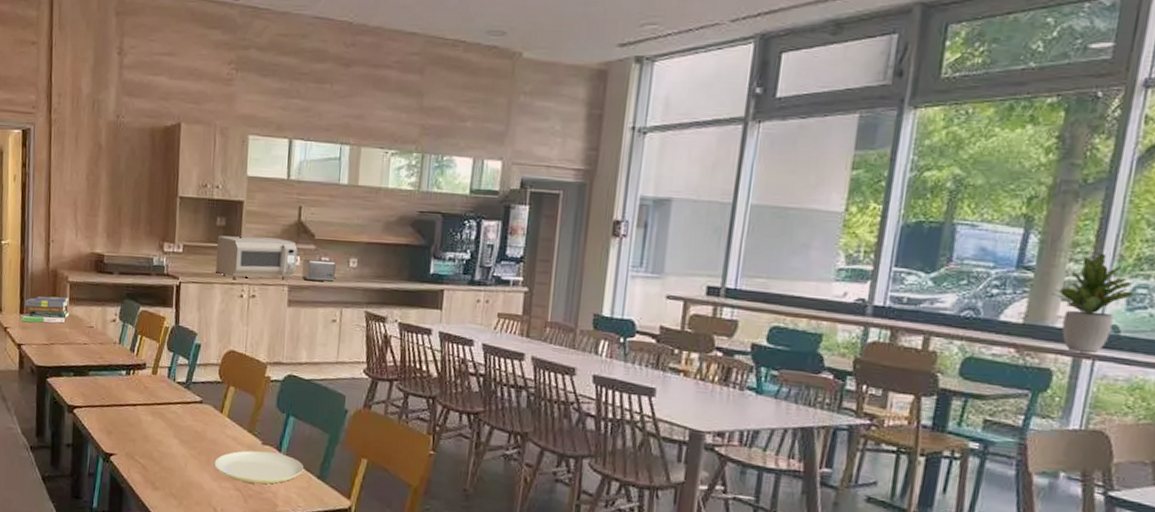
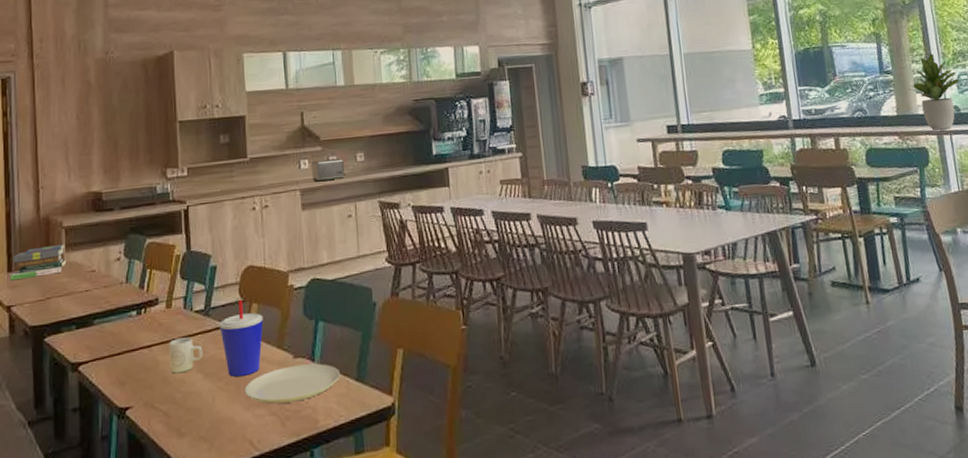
mug: none [150,403,181,435] -> present [169,337,203,374]
beverage cup: none [198,380,239,451] -> present [219,299,264,377]
microwave: present [216,235,298,280] -> none [222,145,306,194]

